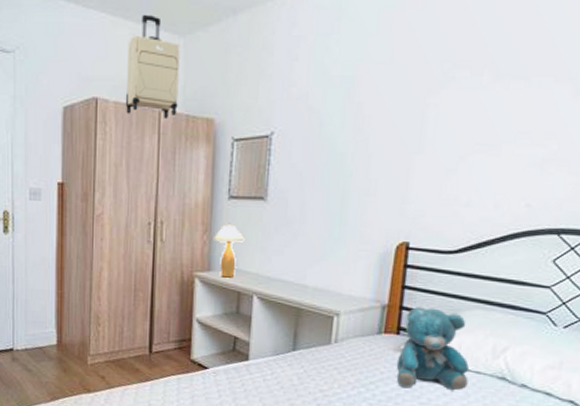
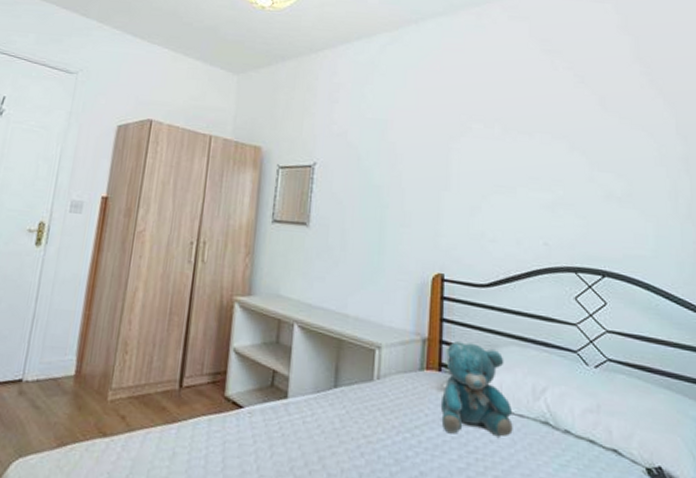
suitcase: present [125,14,180,120] -> none [178,53,234,144]
table lamp: present [214,223,245,278] -> none [256,246,287,304]

